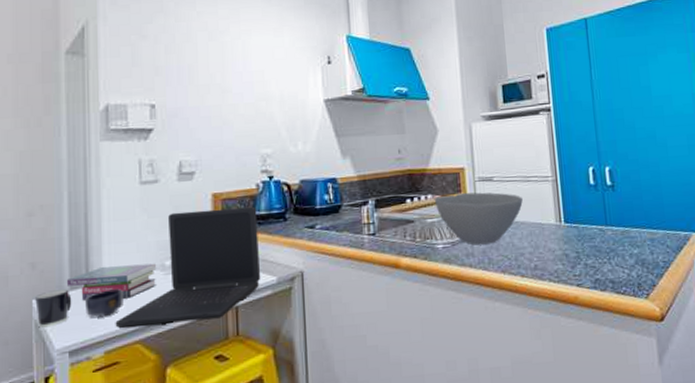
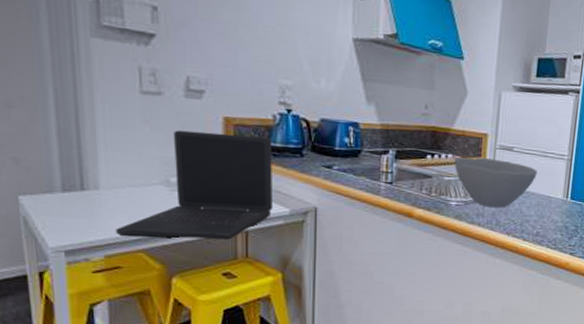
mug: present [35,289,72,328] -> none [21,189,66,225]
books: present [66,263,157,301] -> none [57,174,161,208]
mug: present [85,289,123,317] -> none [80,197,124,222]

